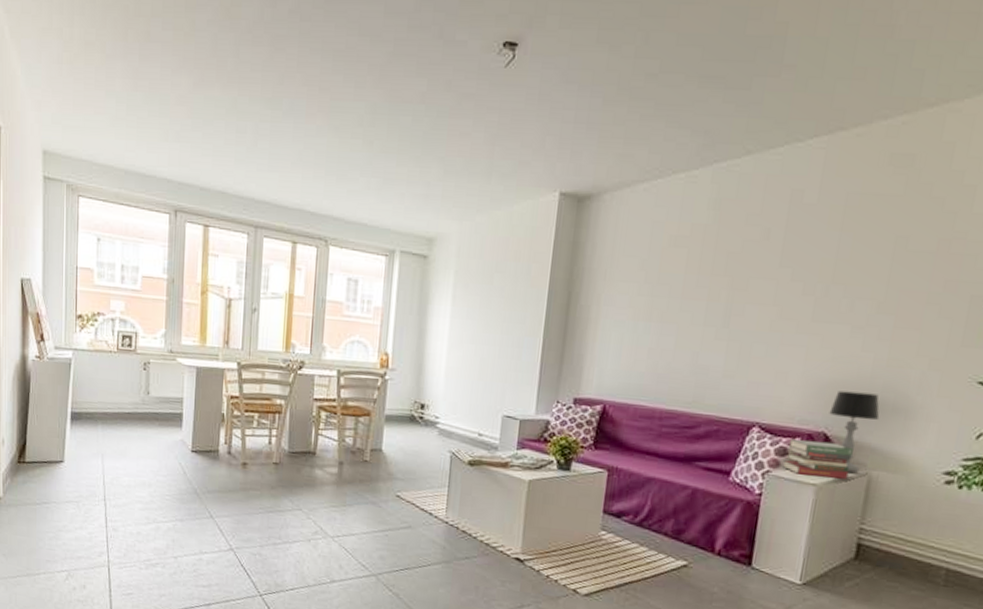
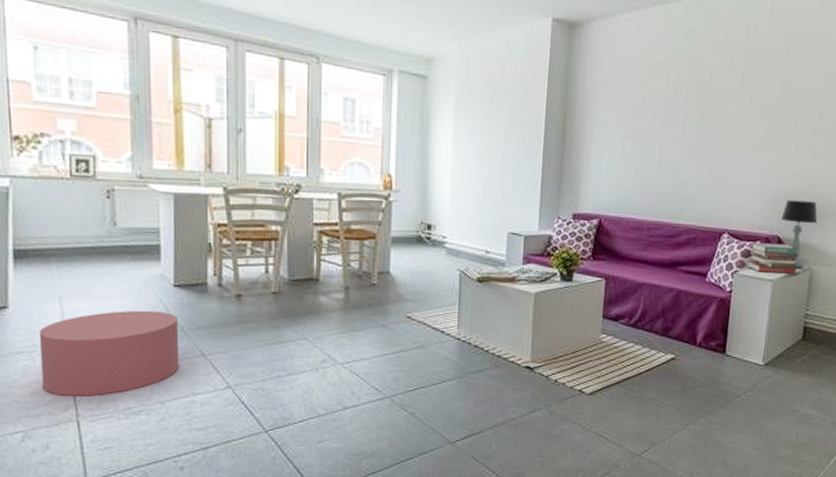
pouf: none [84,471,193,546] -> present [38,310,180,396]

